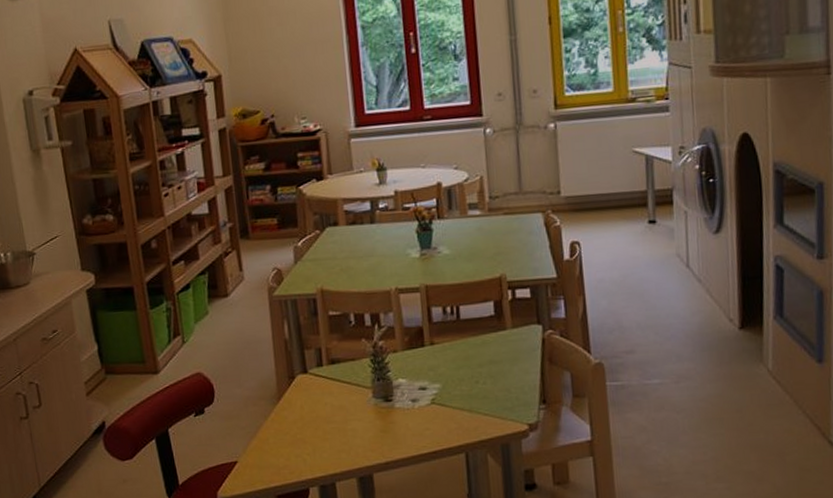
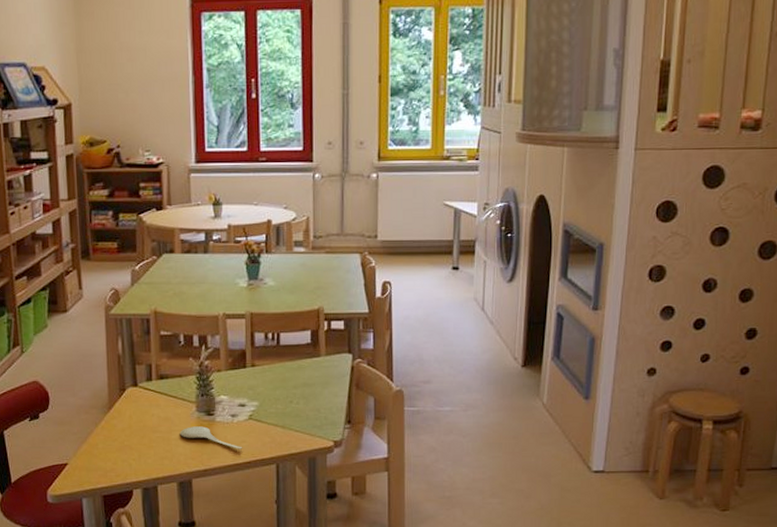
spoon: none [357,414,427,438] -> present [180,426,243,449]

